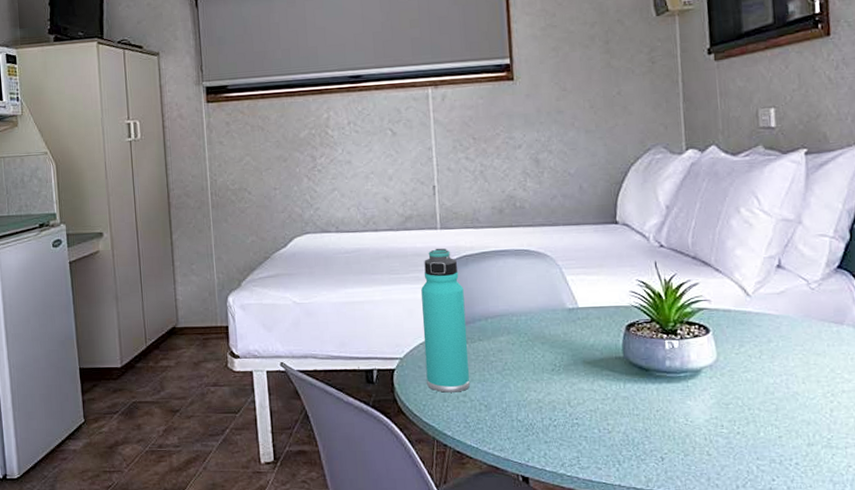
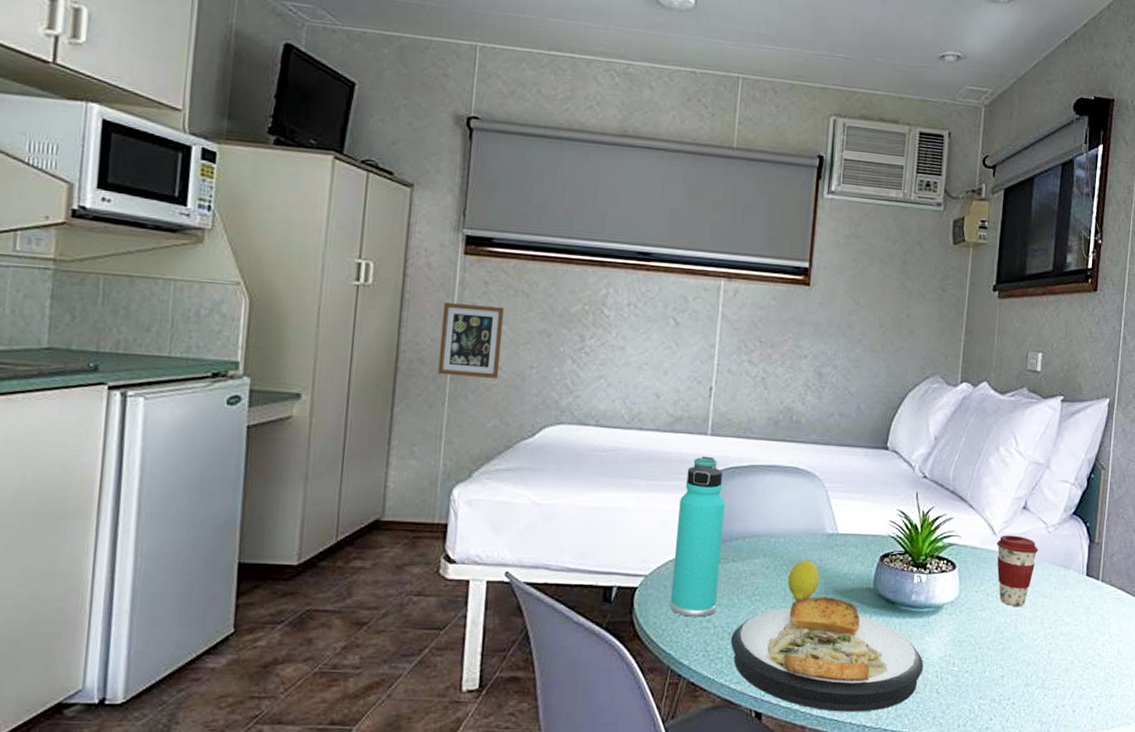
picture frame: none [197,142,250,204] -> present [437,303,505,378]
plate: none [488,367,690,475] -> present [731,596,924,712]
fruit: none [534,333,567,373] -> present [787,559,820,601]
coffee cup: none [752,295,802,367] -> present [997,535,1038,607]

